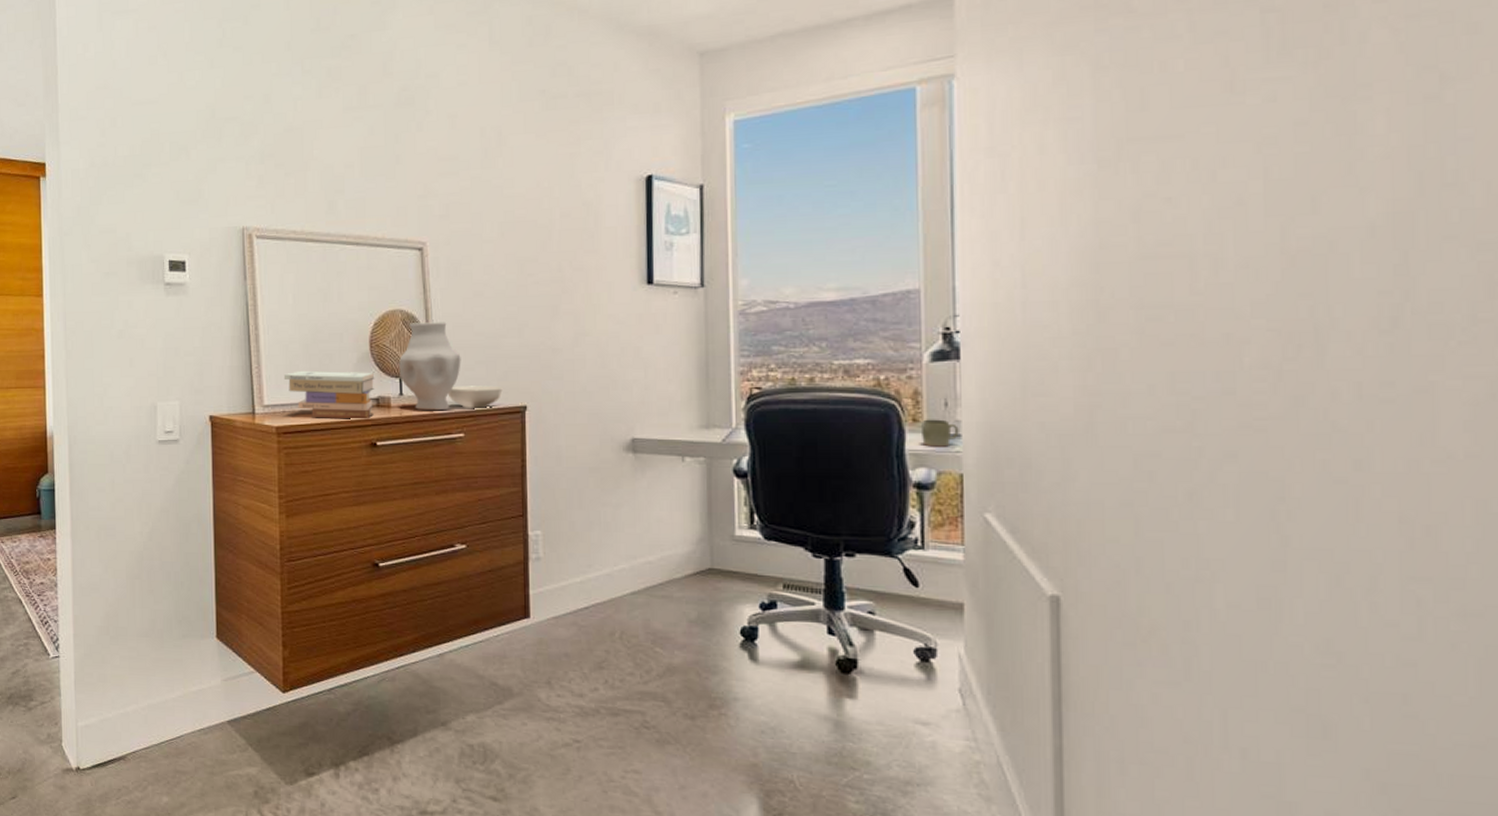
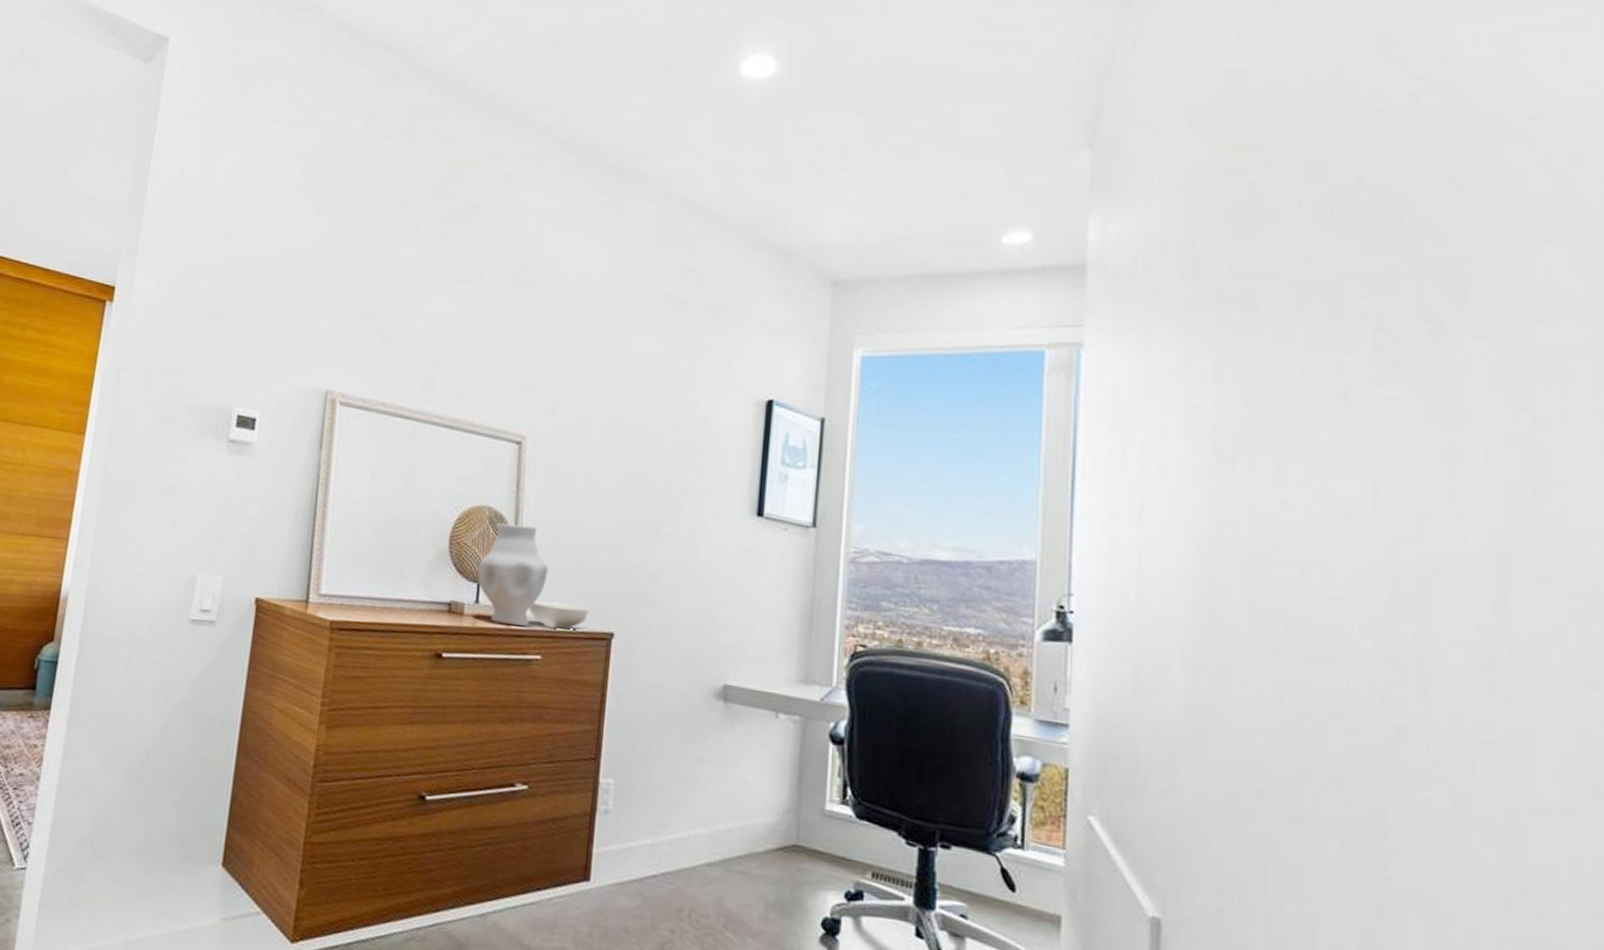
books: present [283,370,375,419] -> none [347,559,450,626]
mug: present [922,419,959,447] -> none [1028,703,1067,737]

